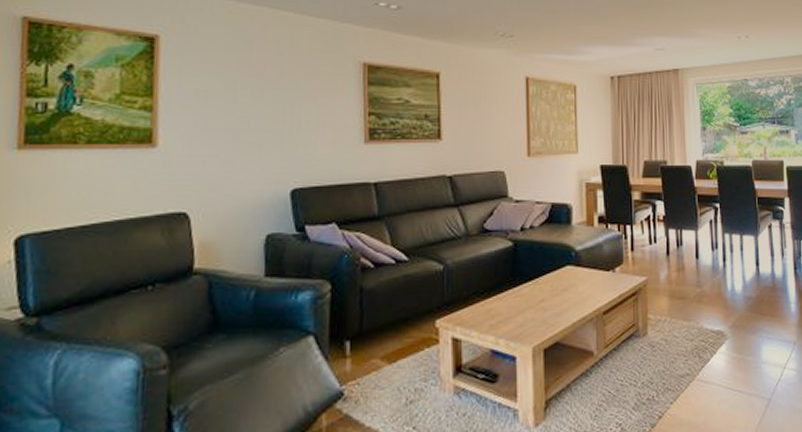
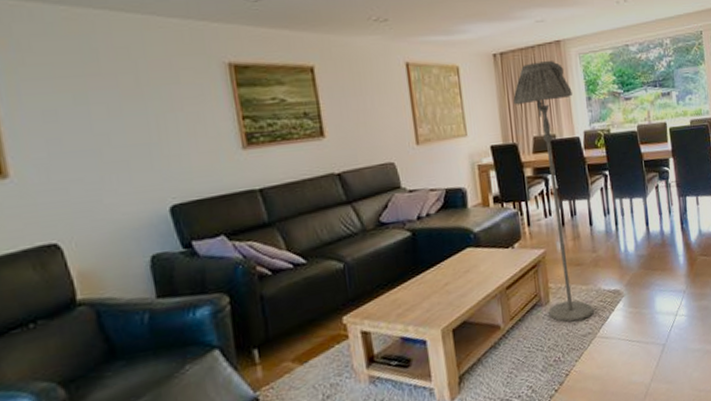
floor lamp: none [627,88,694,360] -> present [513,61,594,323]

